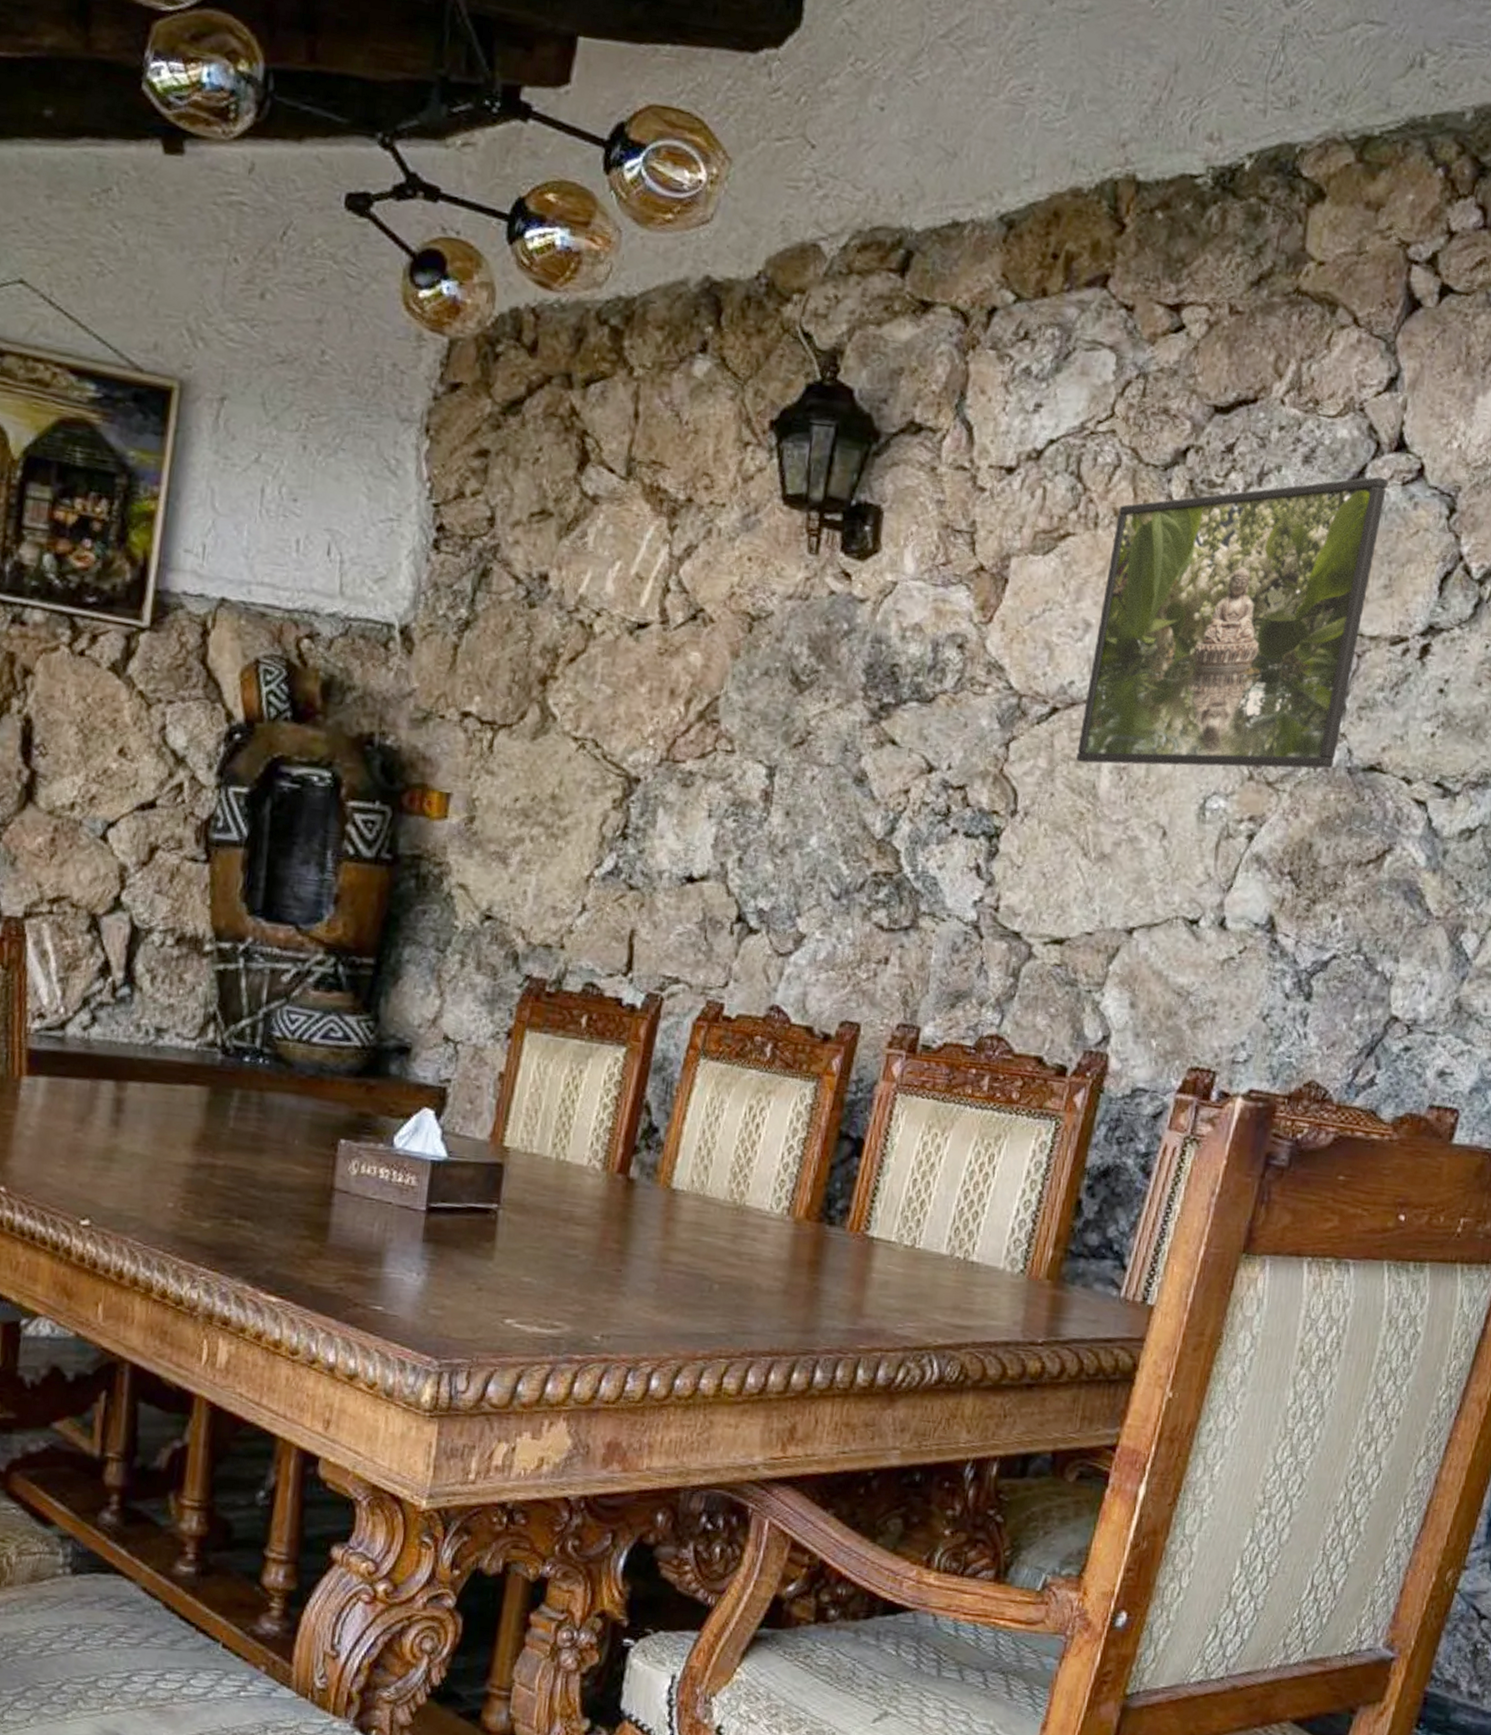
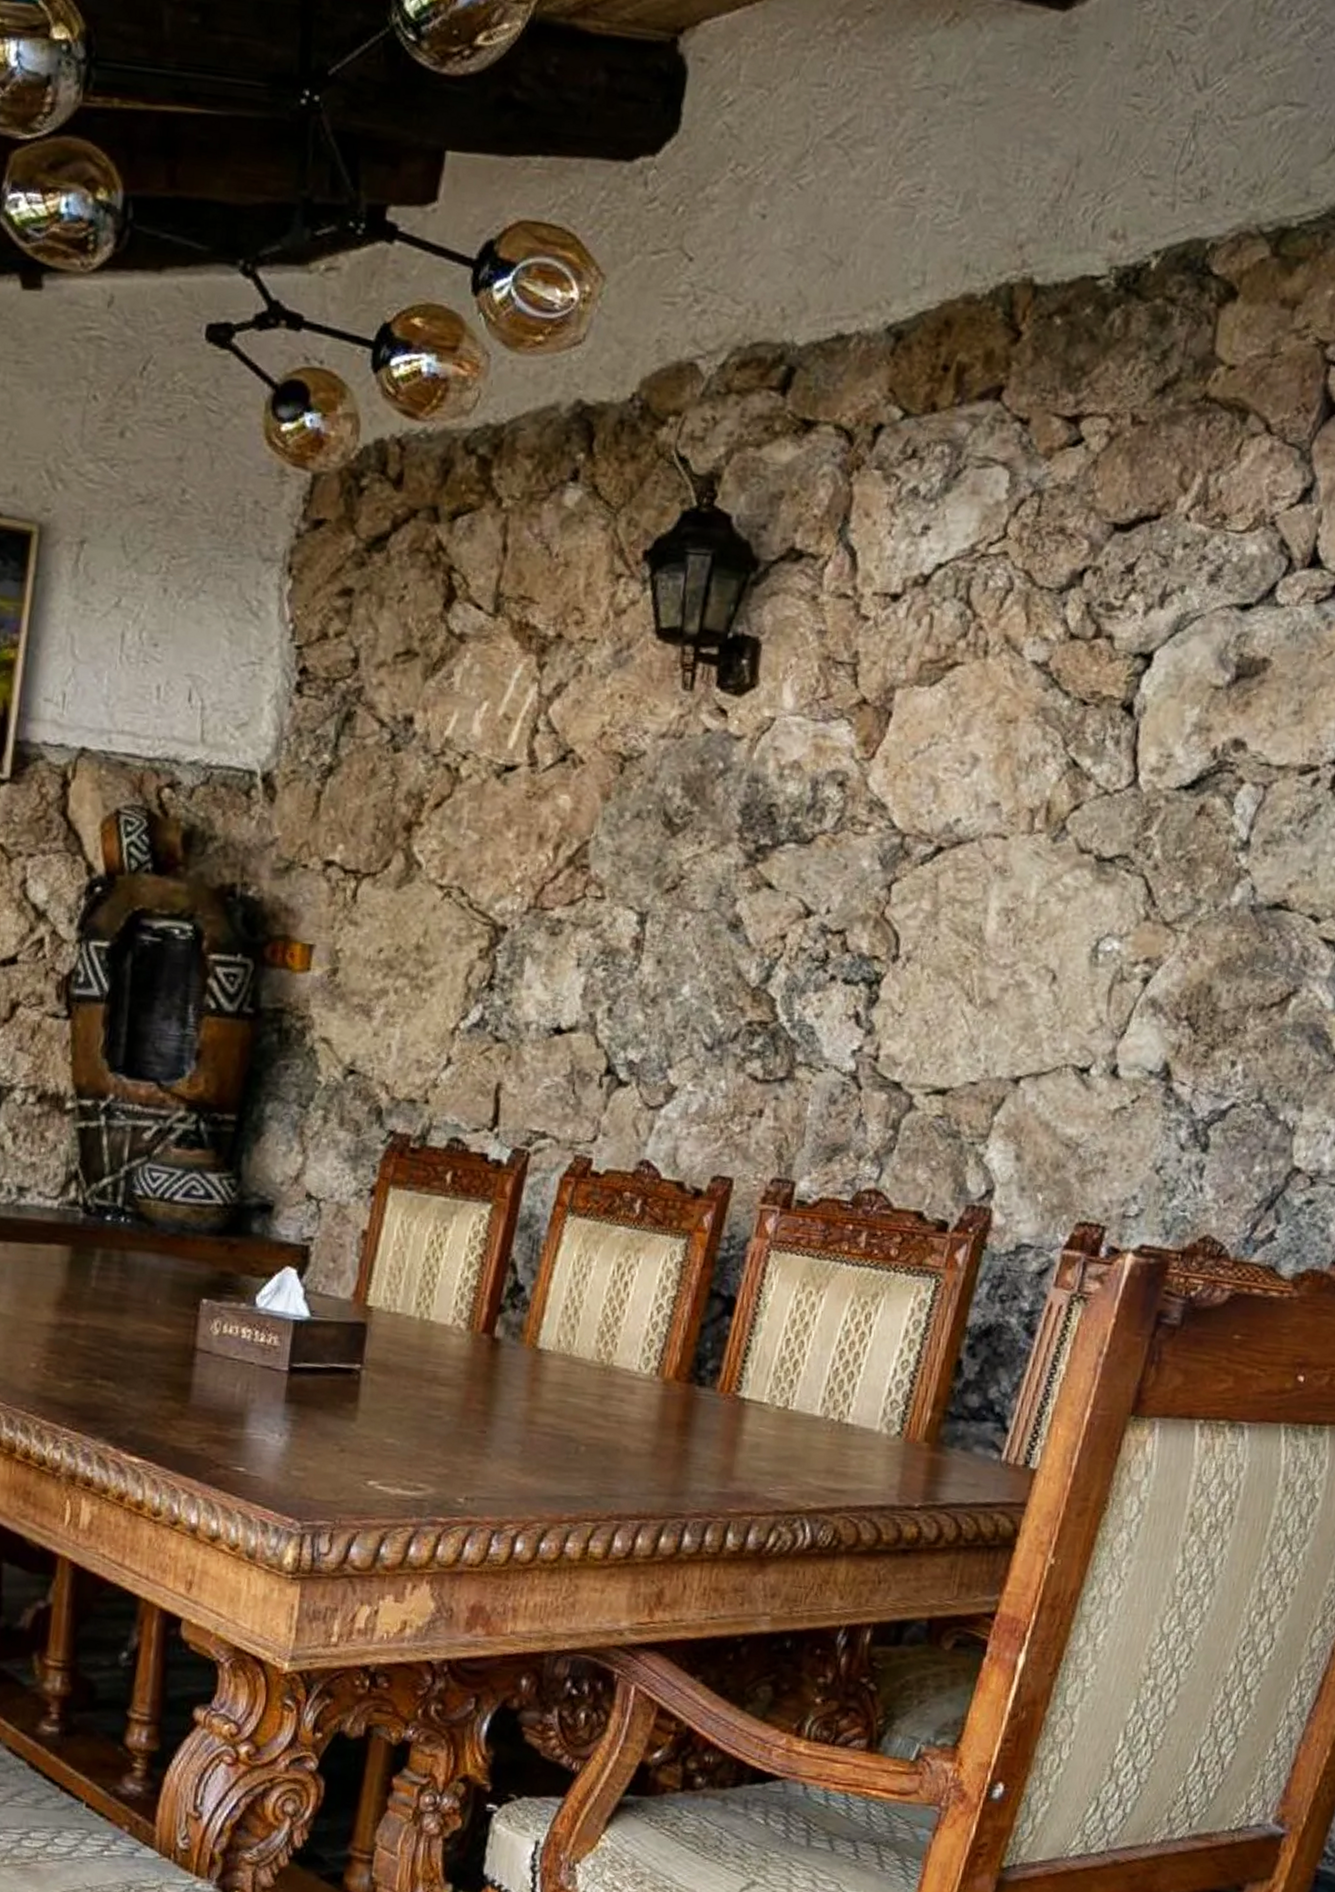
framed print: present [1076,476,1388,769] -> none [962,595,1300,908]

